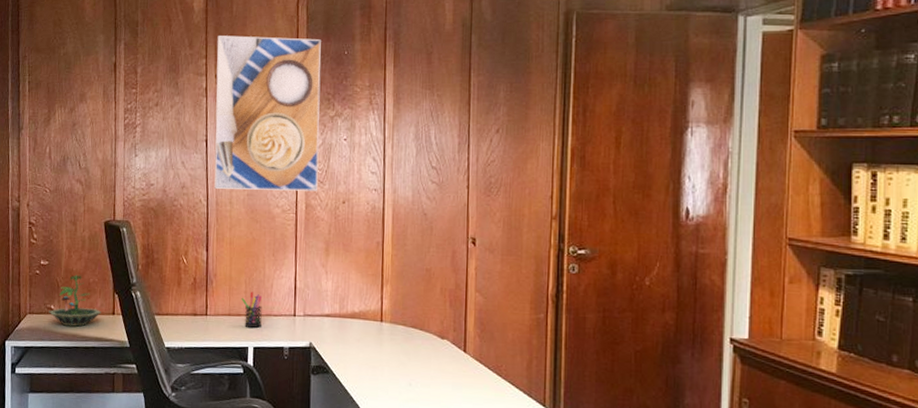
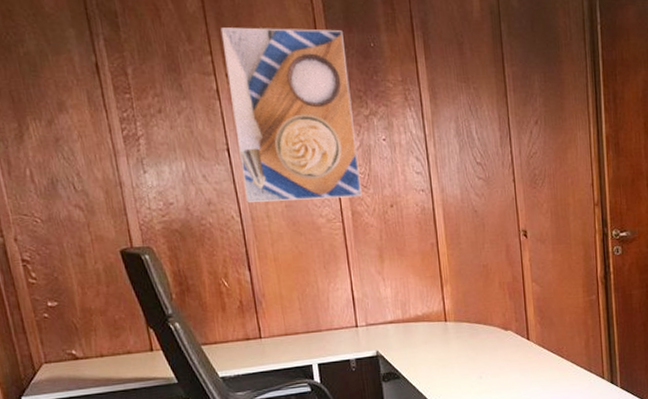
terrarium: present [49,274,101,327] -> none [70,312,137,371]
pen holder: present [241,291,262,328] -> none [296,307,323,345]

